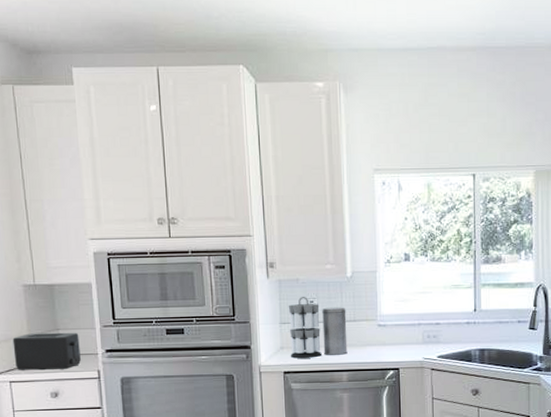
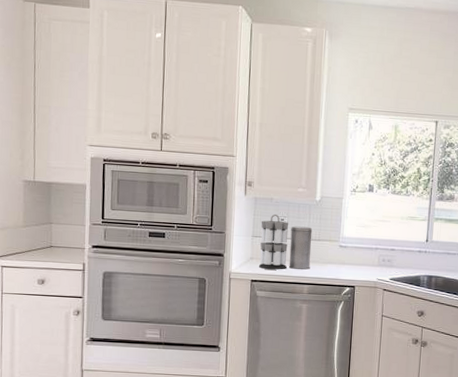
toaster: present [12,332,81,371] -> none [8,224,70,260]

